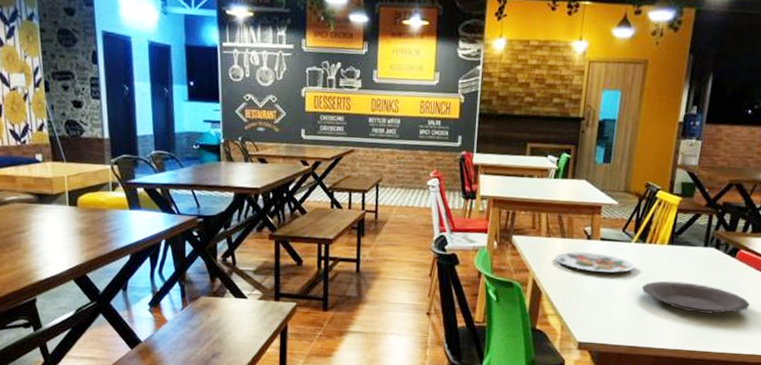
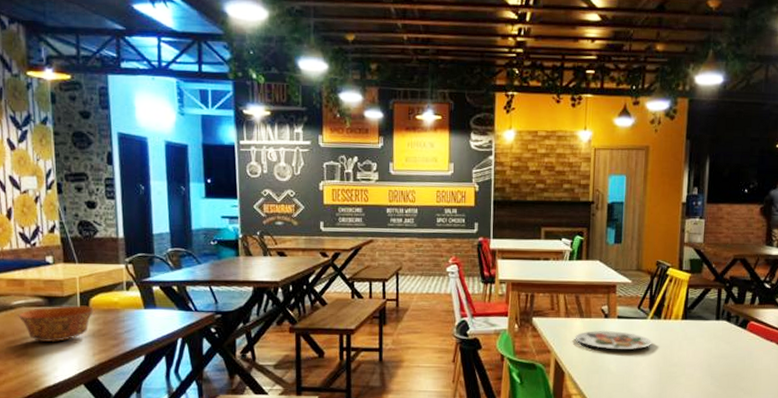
bowl: none [11,202,83,238] -> present [18,305,95,342]
plate: present [641,281,751,314] -> none [660,355,765,385]

